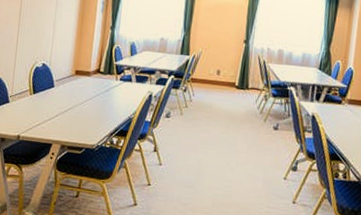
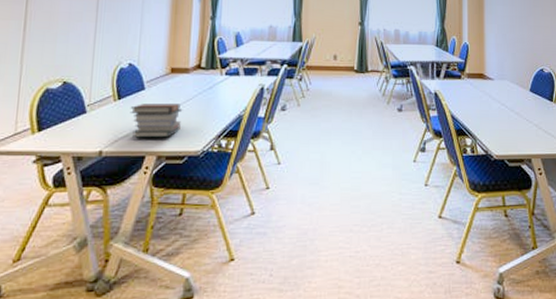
book stack: none [42,99,84,130] -> present [130,104,183,138]

